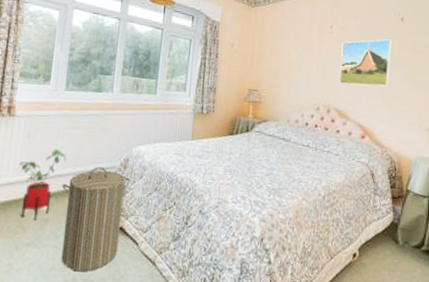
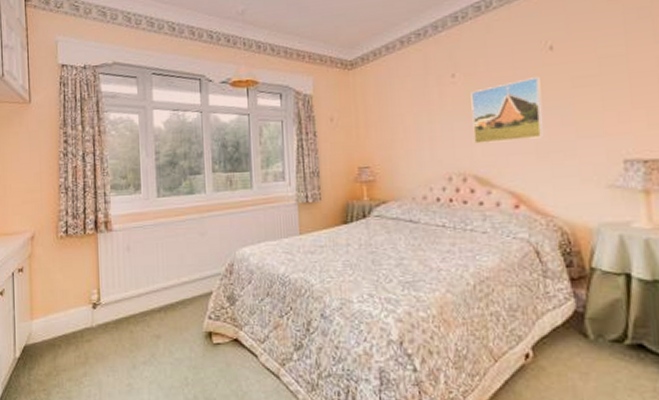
house plant: present [20,149,67,220] -> none [124,261,169,337]
laundry hamper: present [61,167,131,272] -> none [169,275,239,389]

